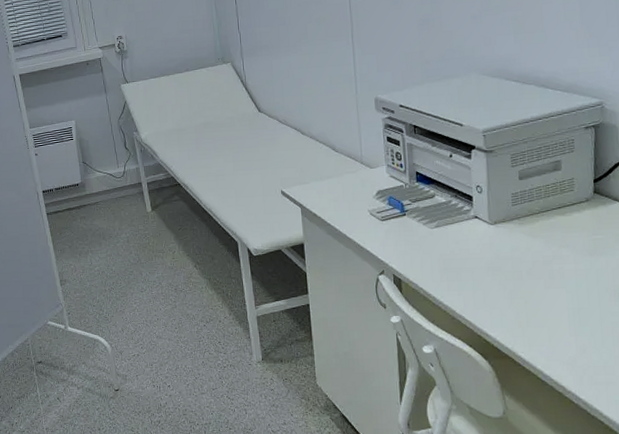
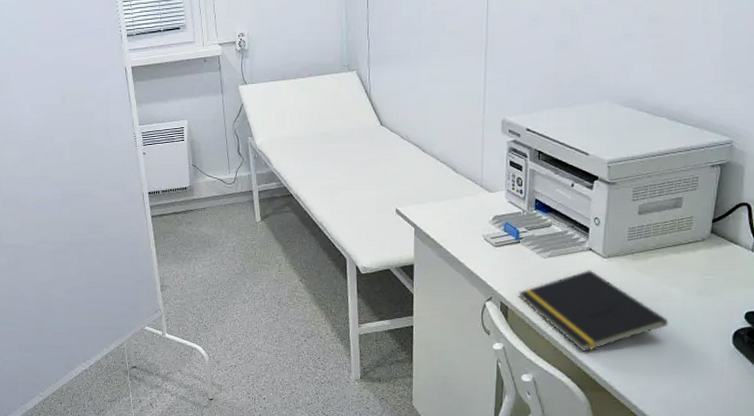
notepad: none [409,237,564,319] -> present [518,270,669,352]

